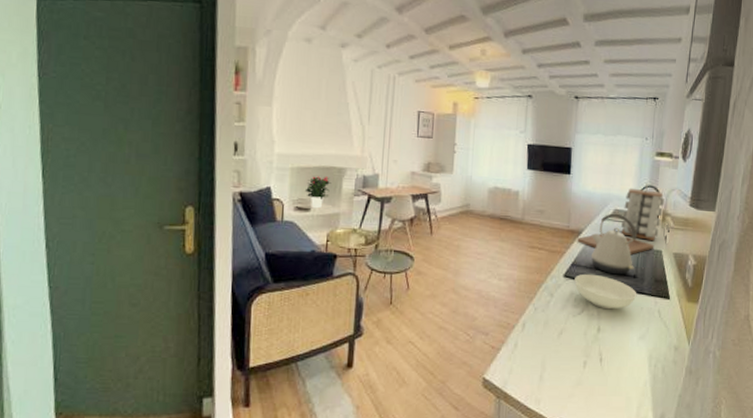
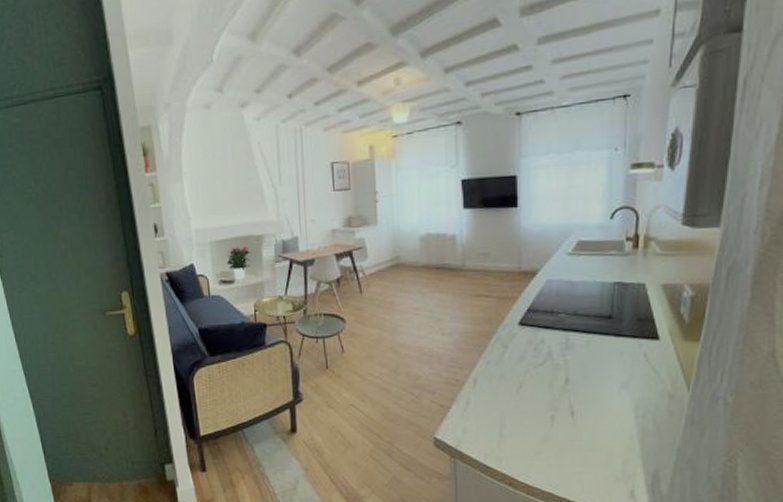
bowl: present [574,273,637,310] -> none [532,318,615,358]
cutting board: present [577,233,655,255] -> none [532,270,635,293]
kettle: present [591,213,638,275] -> none [549,245,611,317]
spice rack: present [620,184,665,240] -> none [587,205,646,273]

